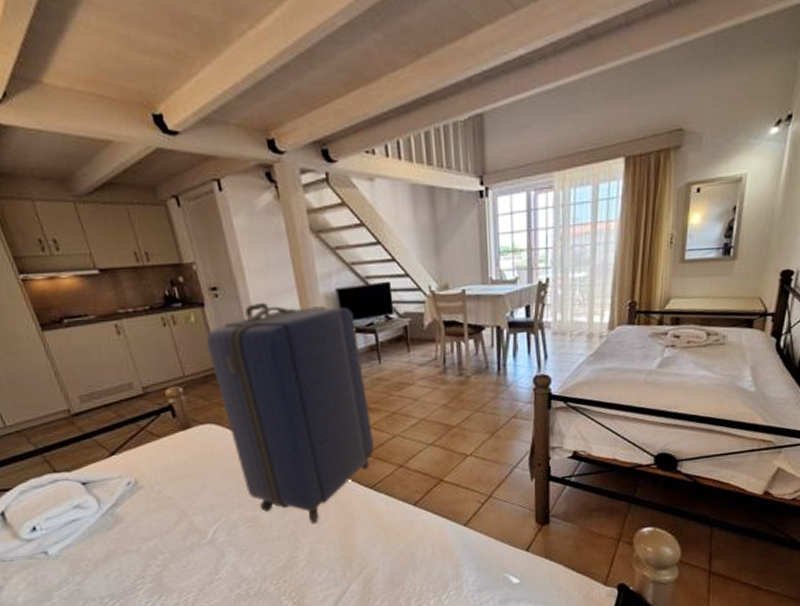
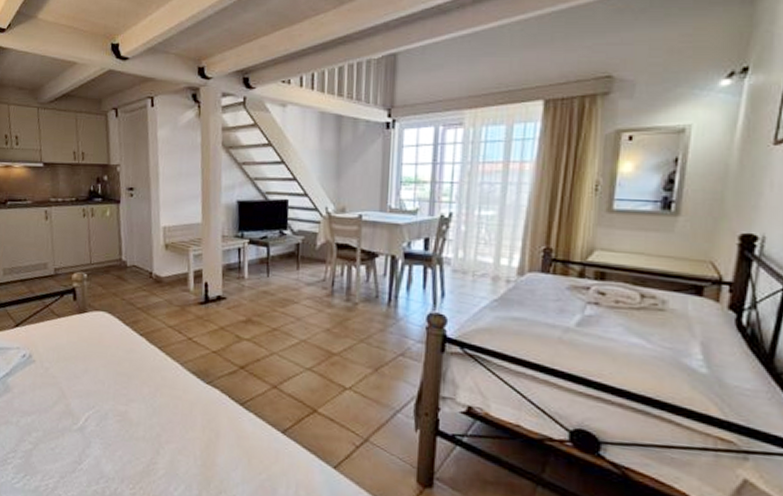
suitcase: present [206,302,374,523] -> none [115,205,252,431]

